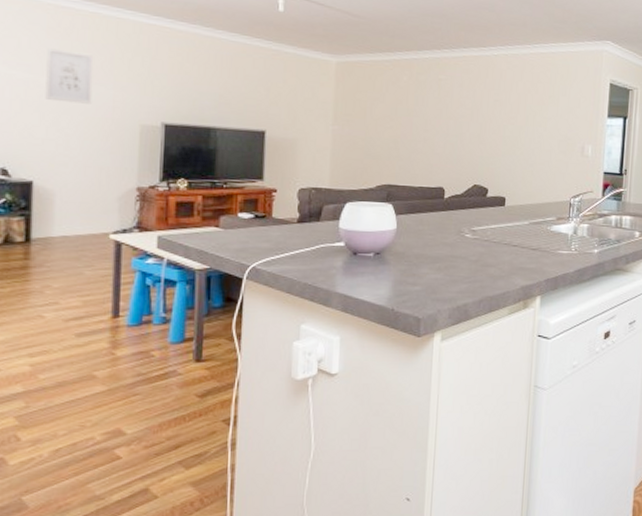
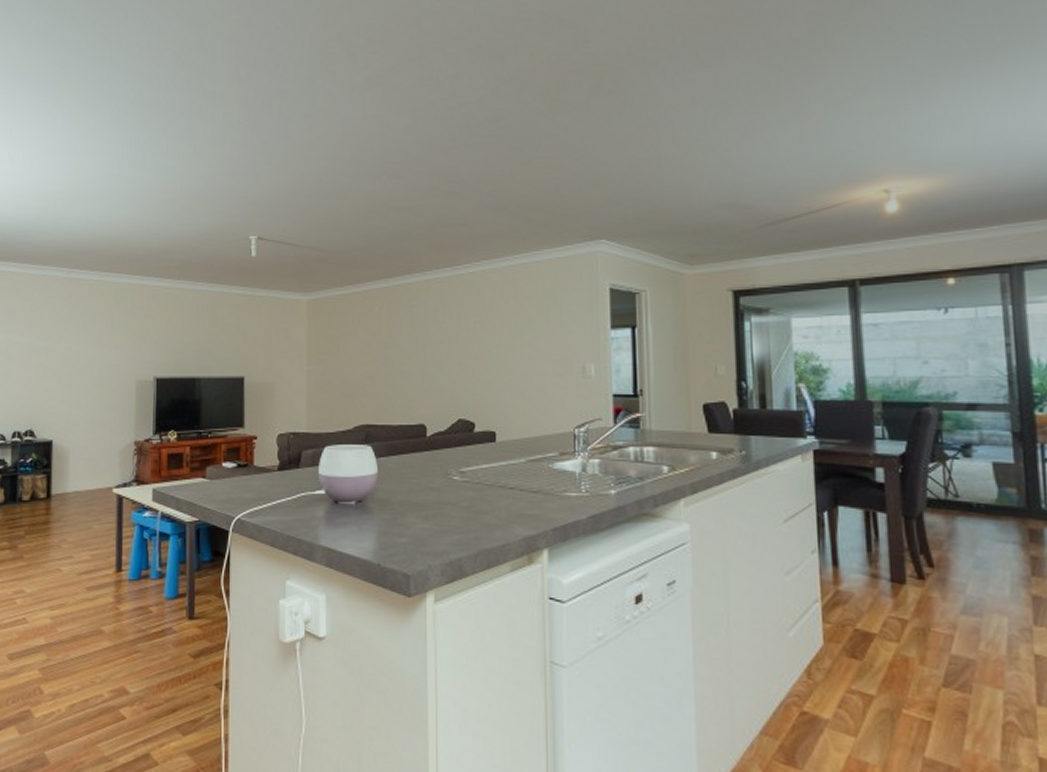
wall art: present [45,48,94,104] -> none [62,317,98,365]

